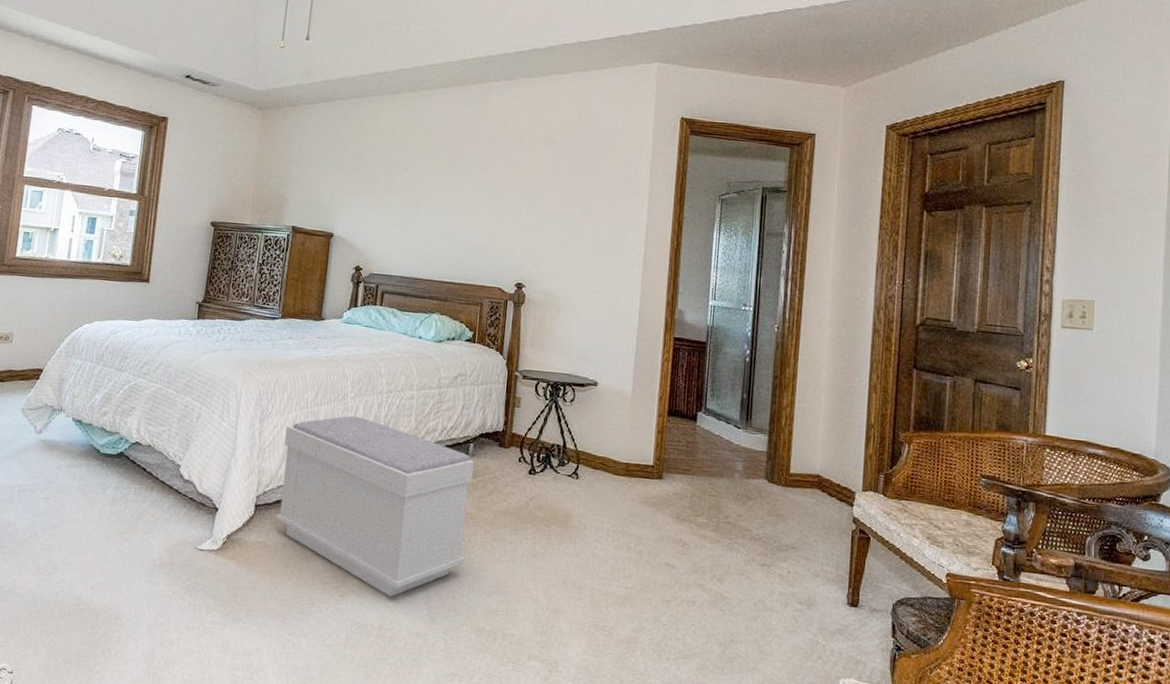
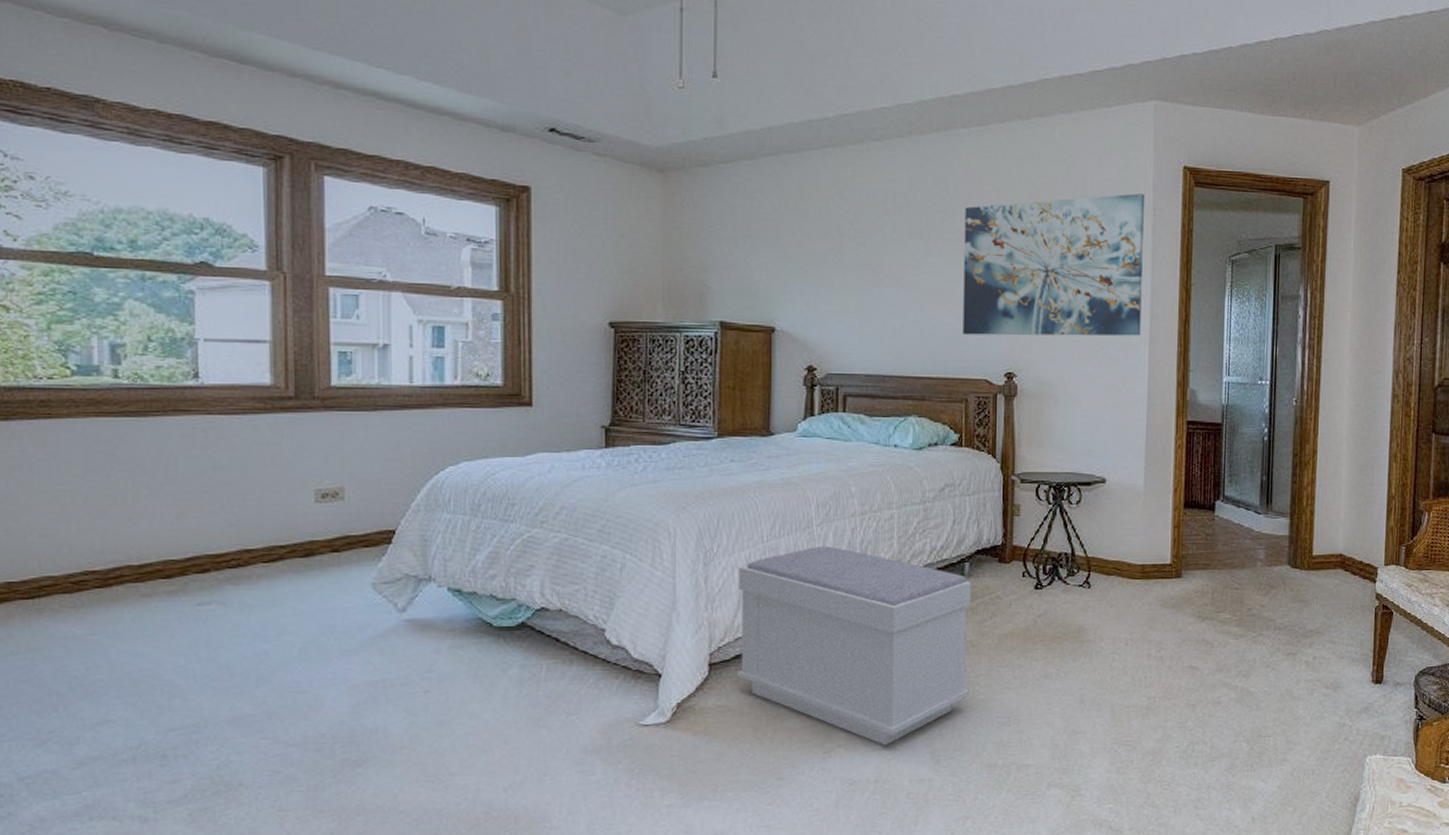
wall art: none [483,138,646,260] -> present [963,193,1145,336]

